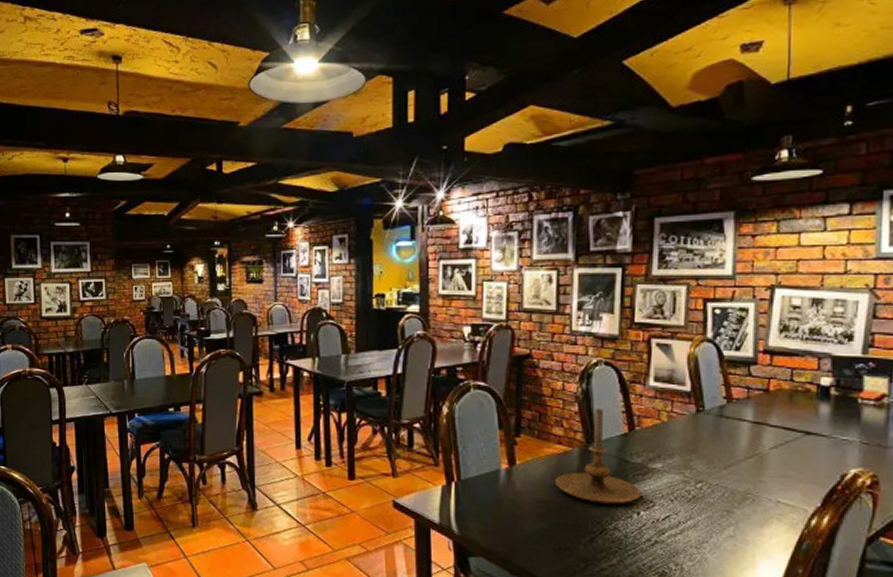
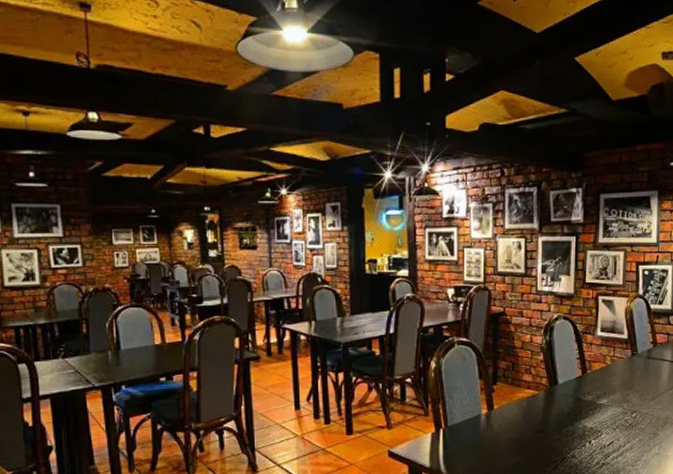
candle holder: present [554,408,642,504] -> none [525,356,593,437]

